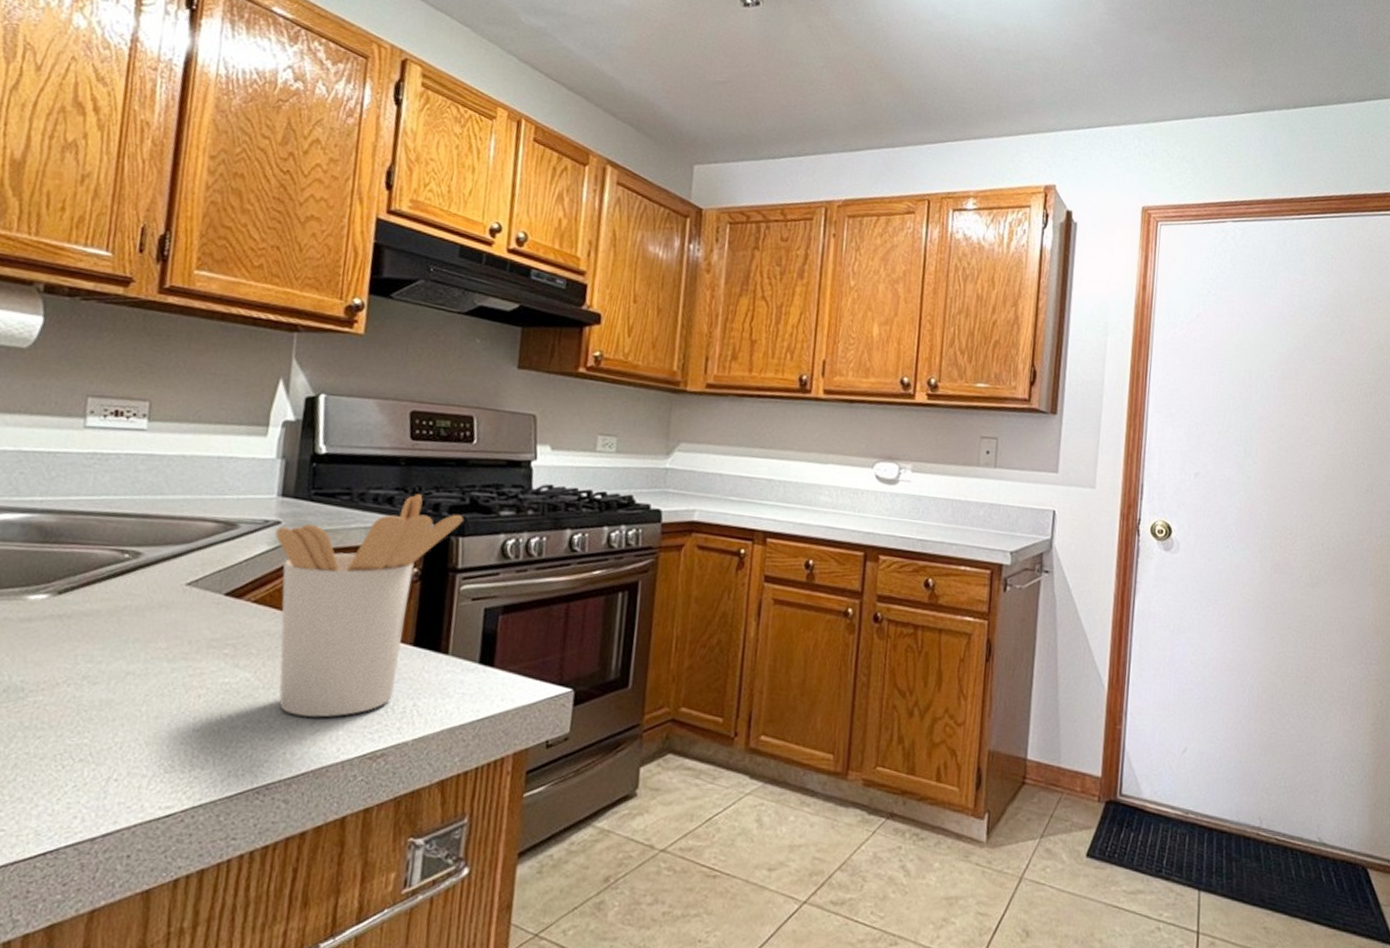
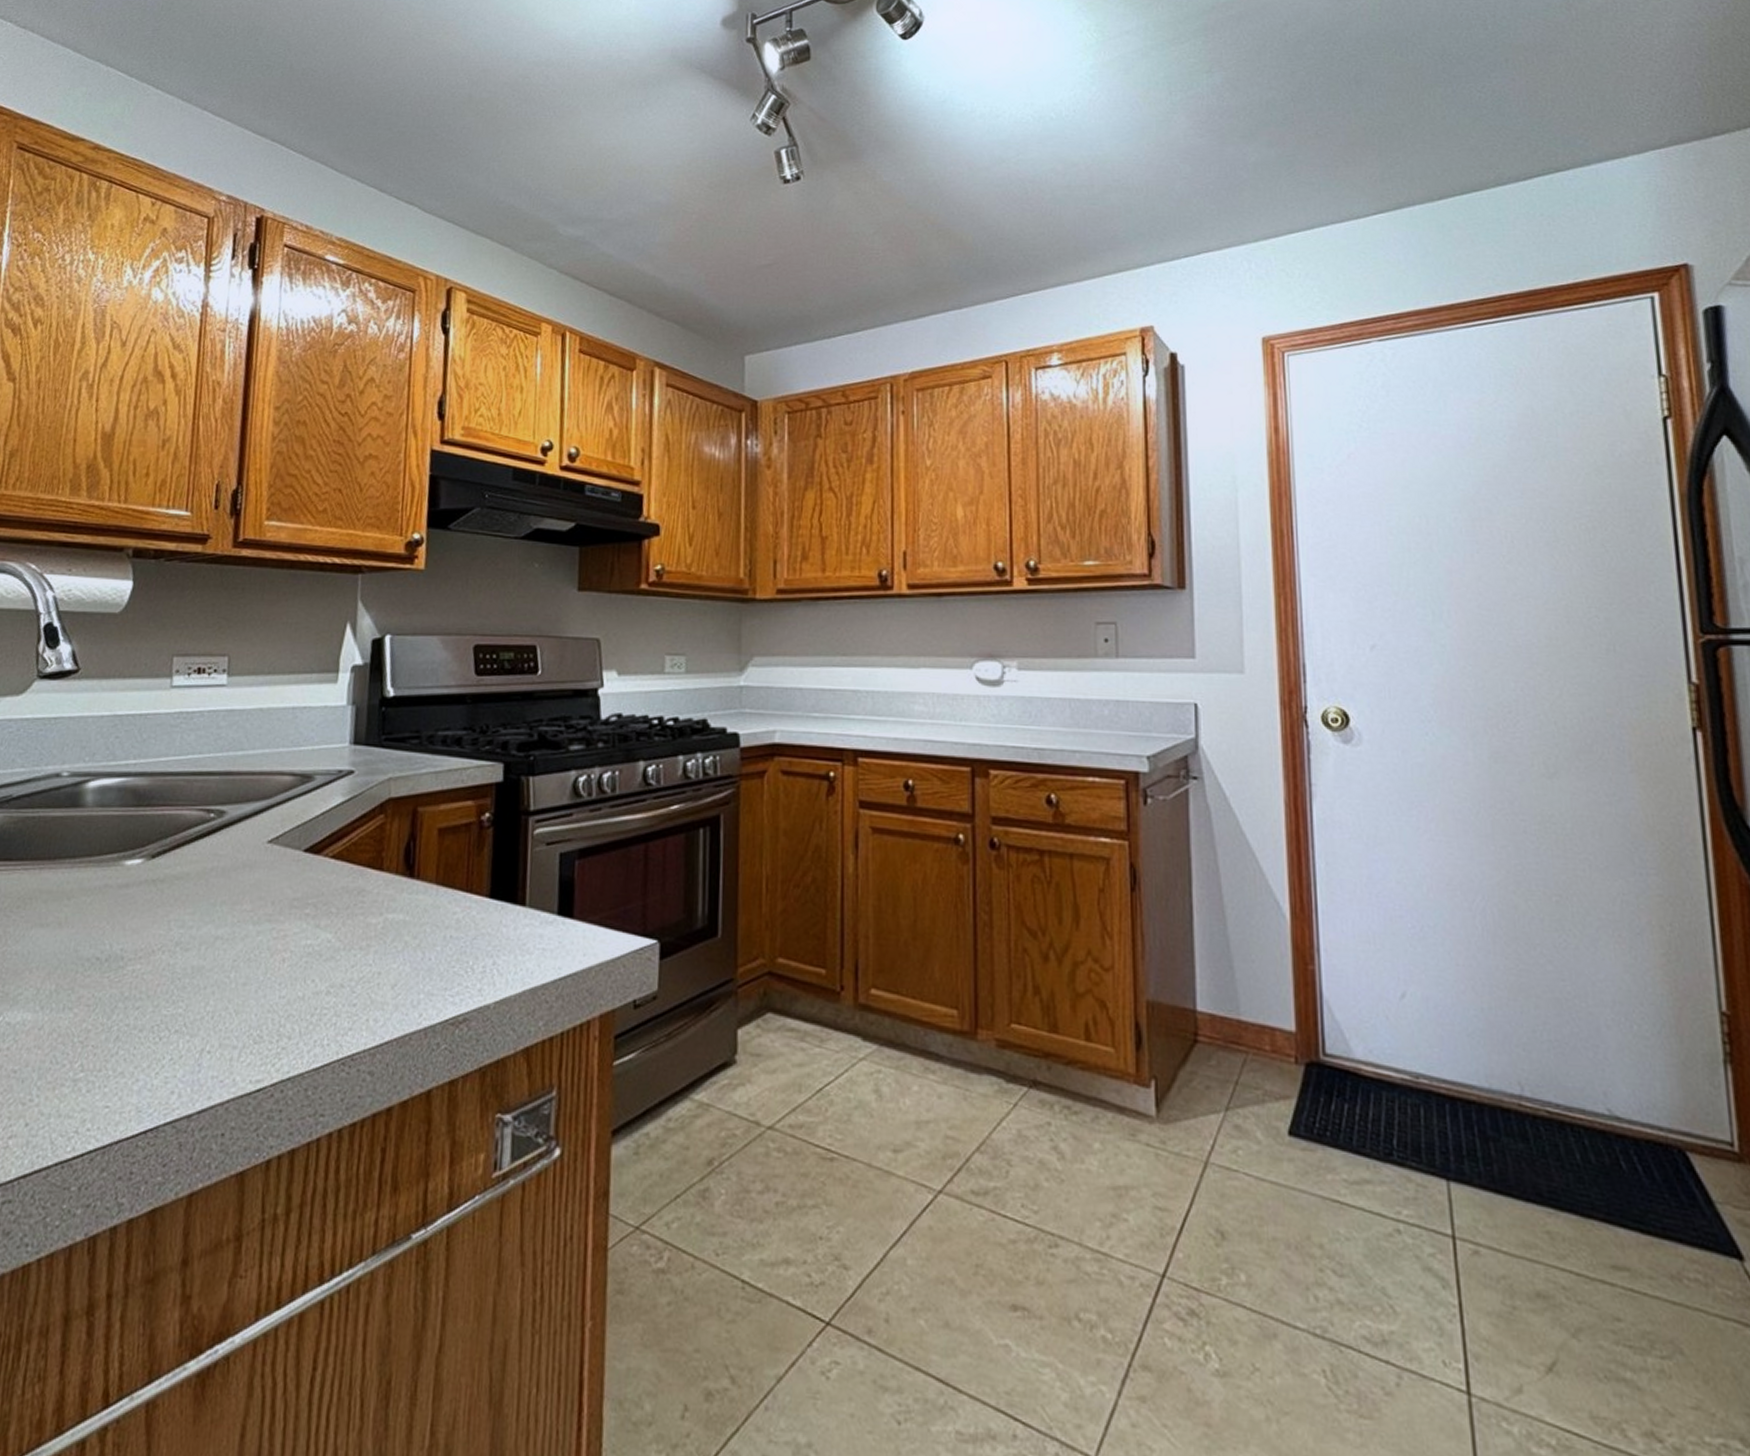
utensil holder: present [275,494,463,718] -> none [349,733,532,980]

